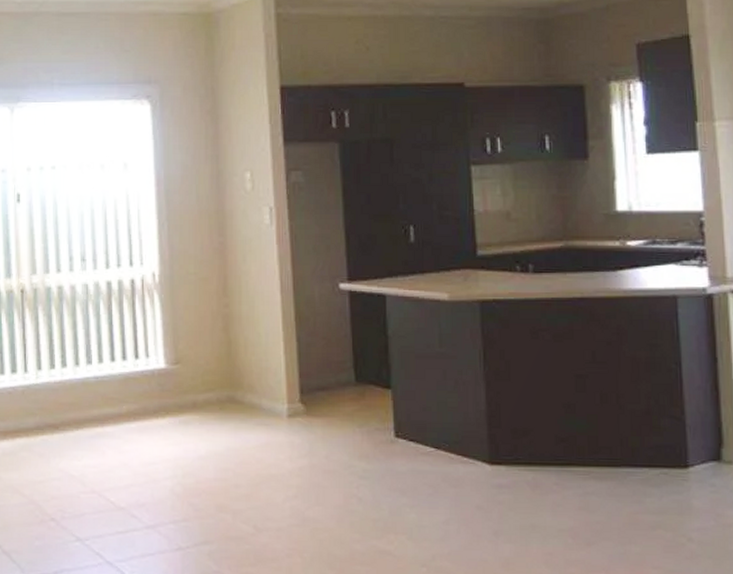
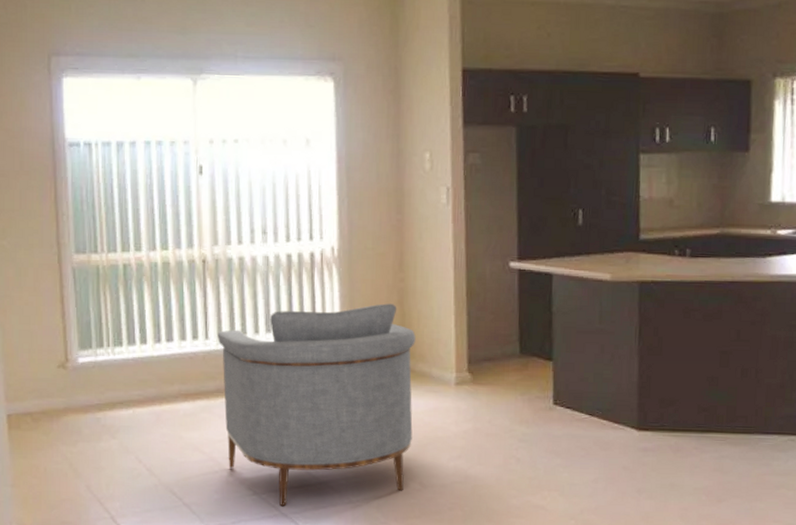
armchair: none [37,331,244,554] -> present [217,303,416,507]

